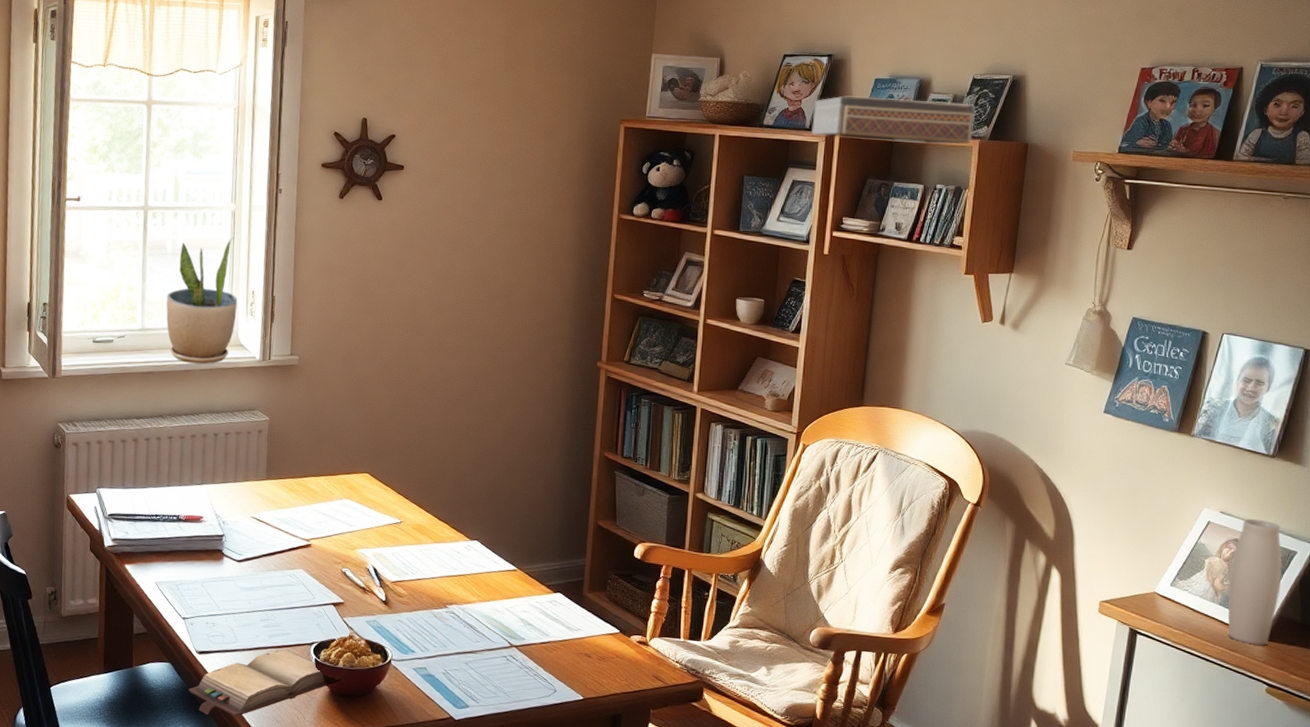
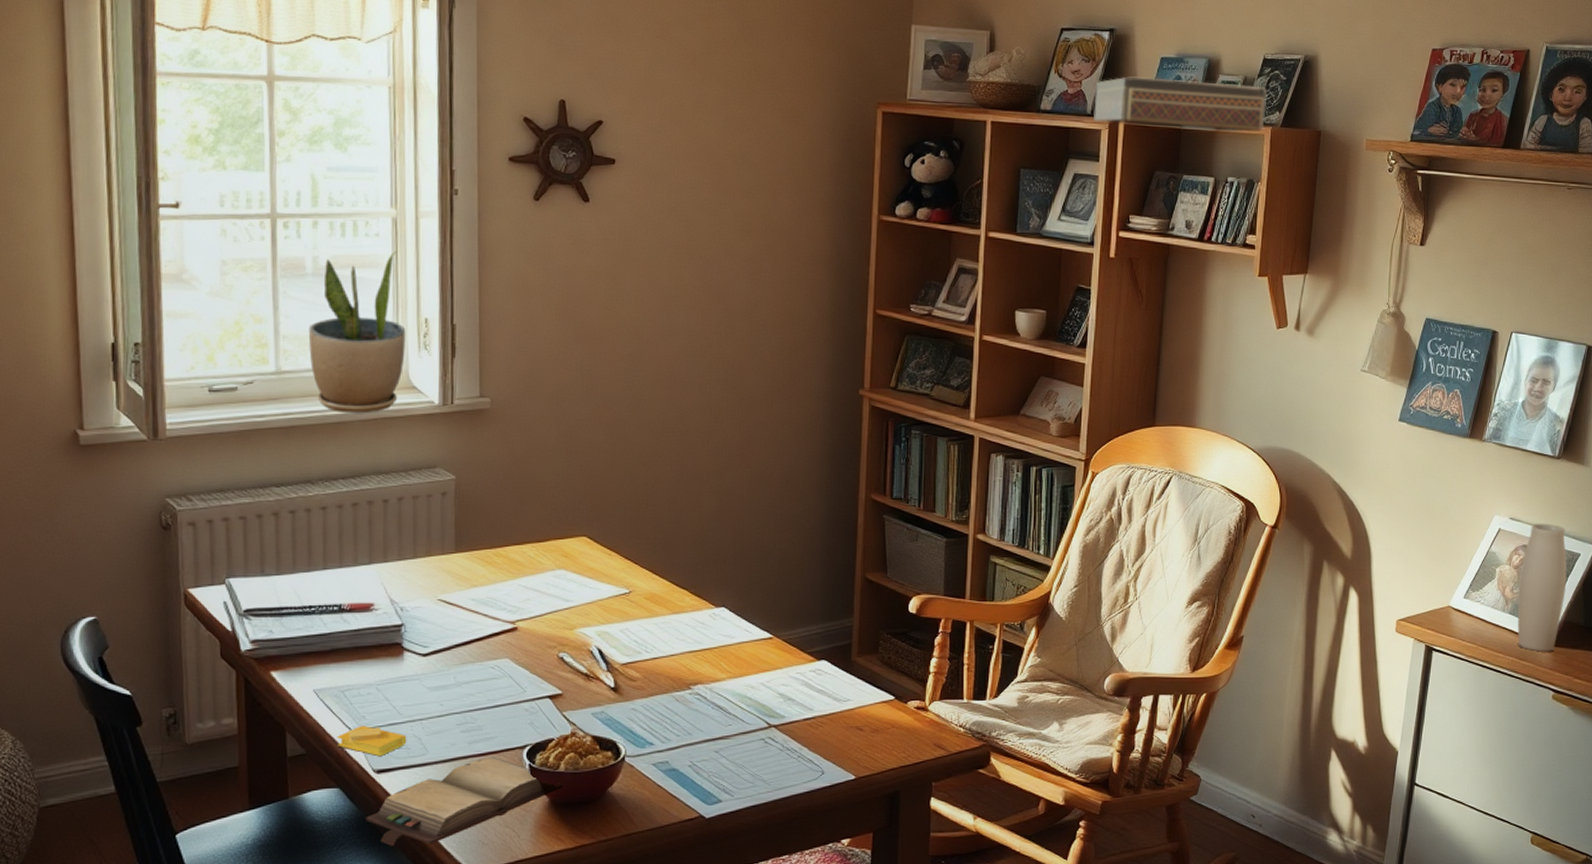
sticky notes: none [170,614,223,641] -> present [336,726,407,757]

